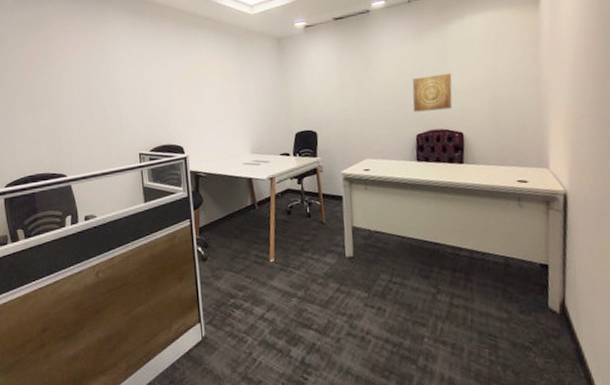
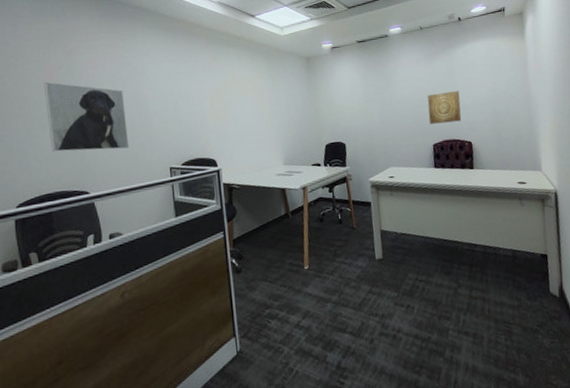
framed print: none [24,68,102,136] -> present [43,82,130,152]

